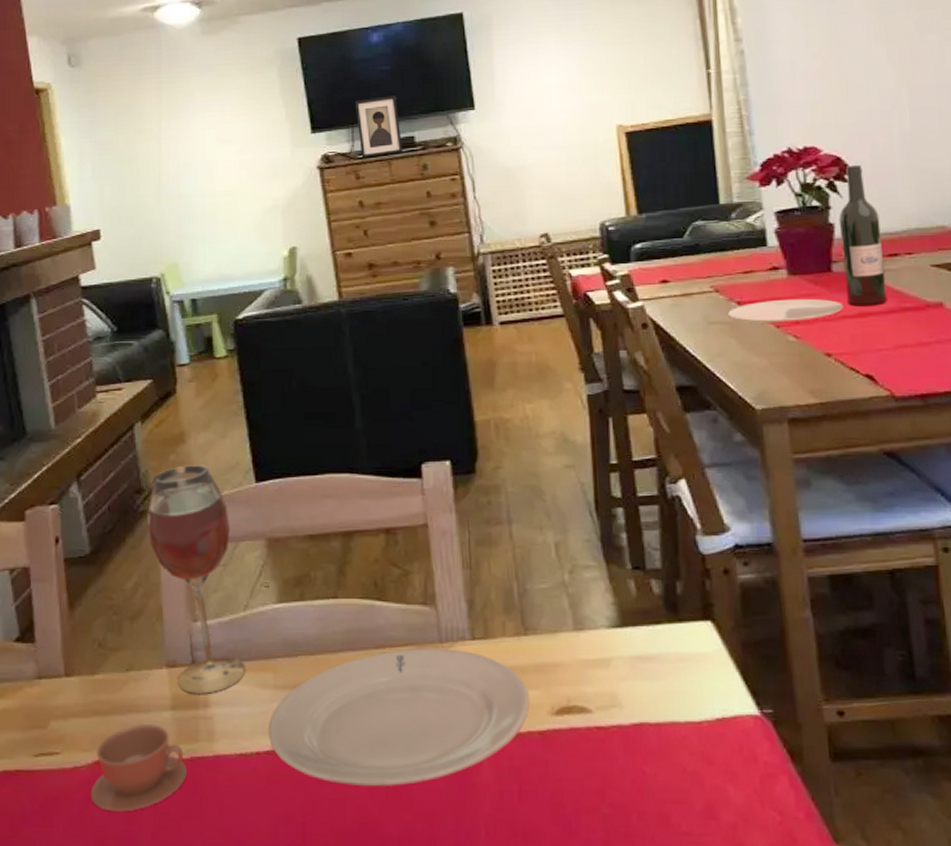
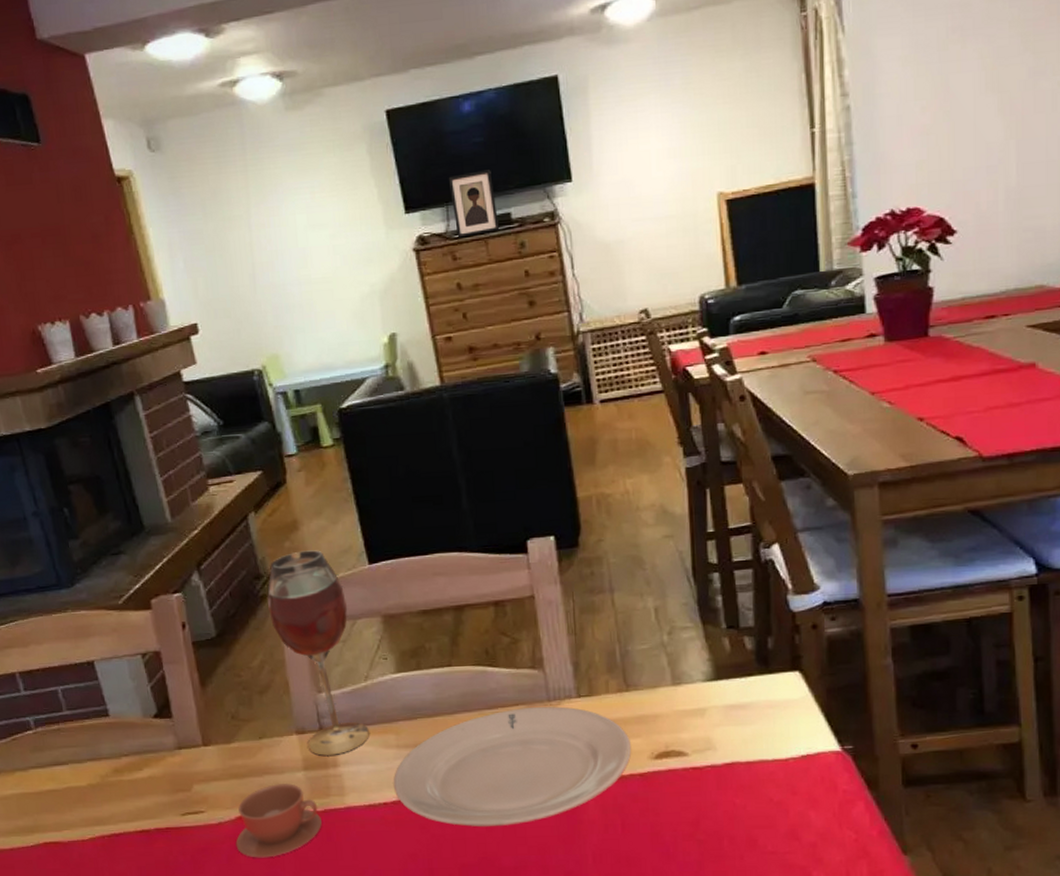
plate: present [728,298,844,324] -> none [824,364,938,392]
wine bottle: present [838,164,888,308] -> none [938,224,981,372]

